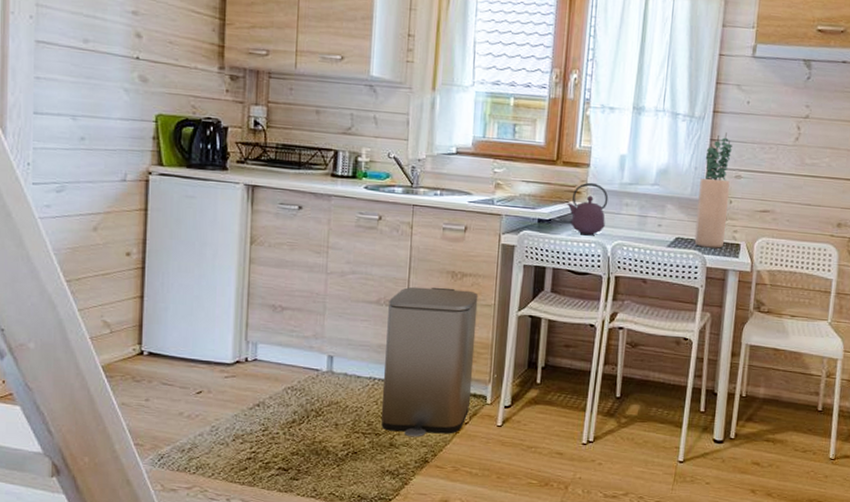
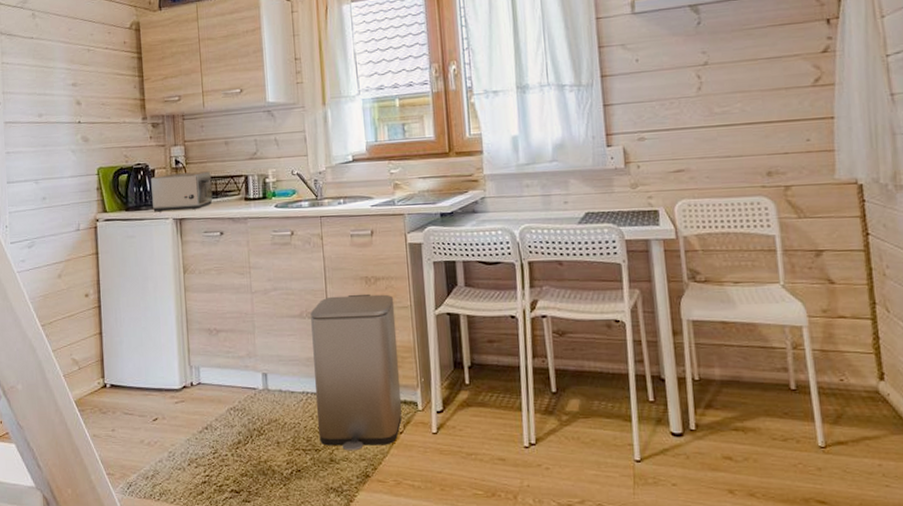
toaster: none [220,134,296,179] -> present [150,171,213,212]
teapot: present [566,182,609,235] -> none [465,168,509,223]
vase: present [694,132,732,249] -> none [600,95,641,219]

